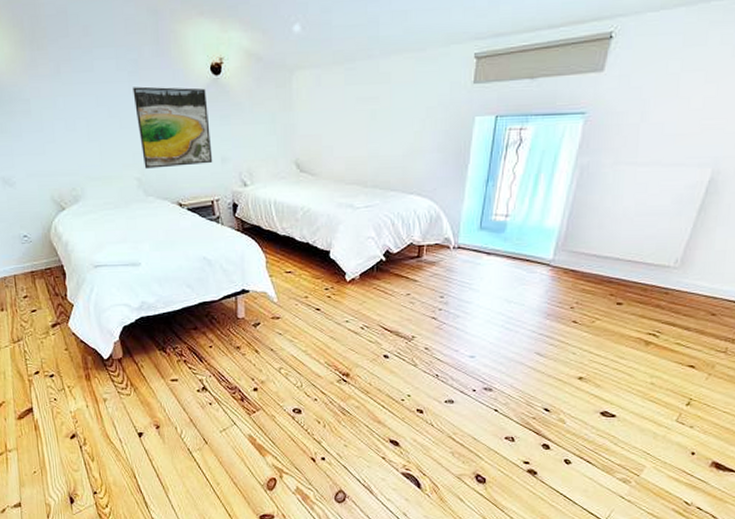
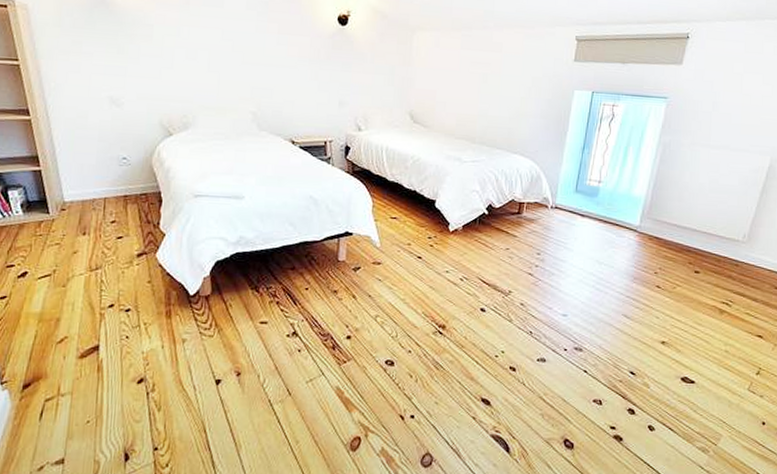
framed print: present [132,86,213,169] -> none [259,26,331,106]

